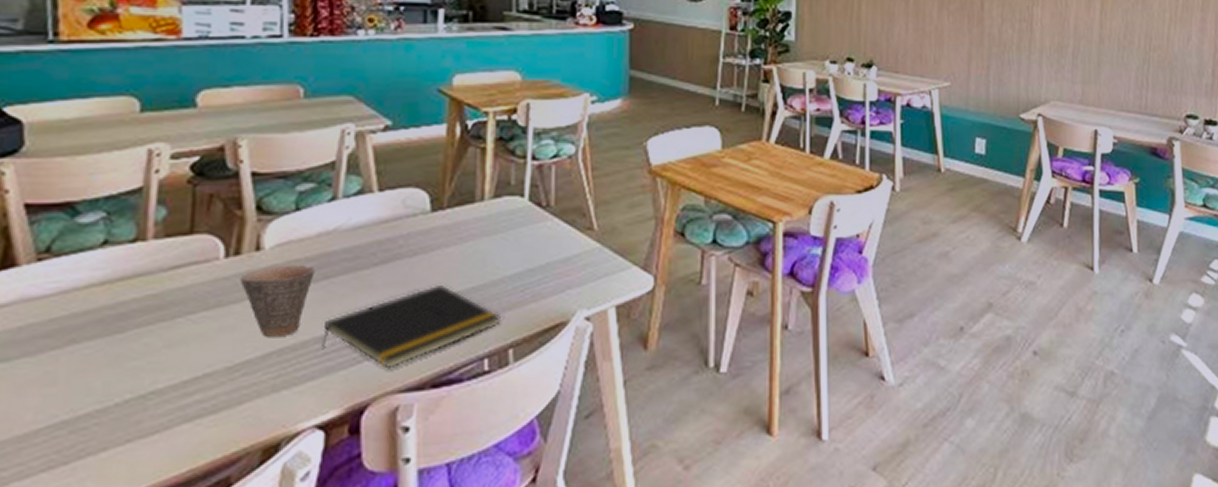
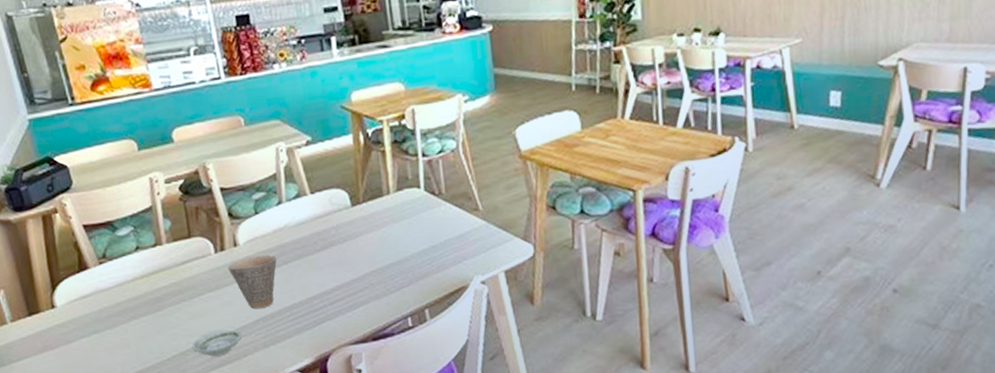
saucer: none [159,364,242,402] -> present [192,329,242,356]
notepad: present [322,284,501,369] -> none [290,263,416,328]

